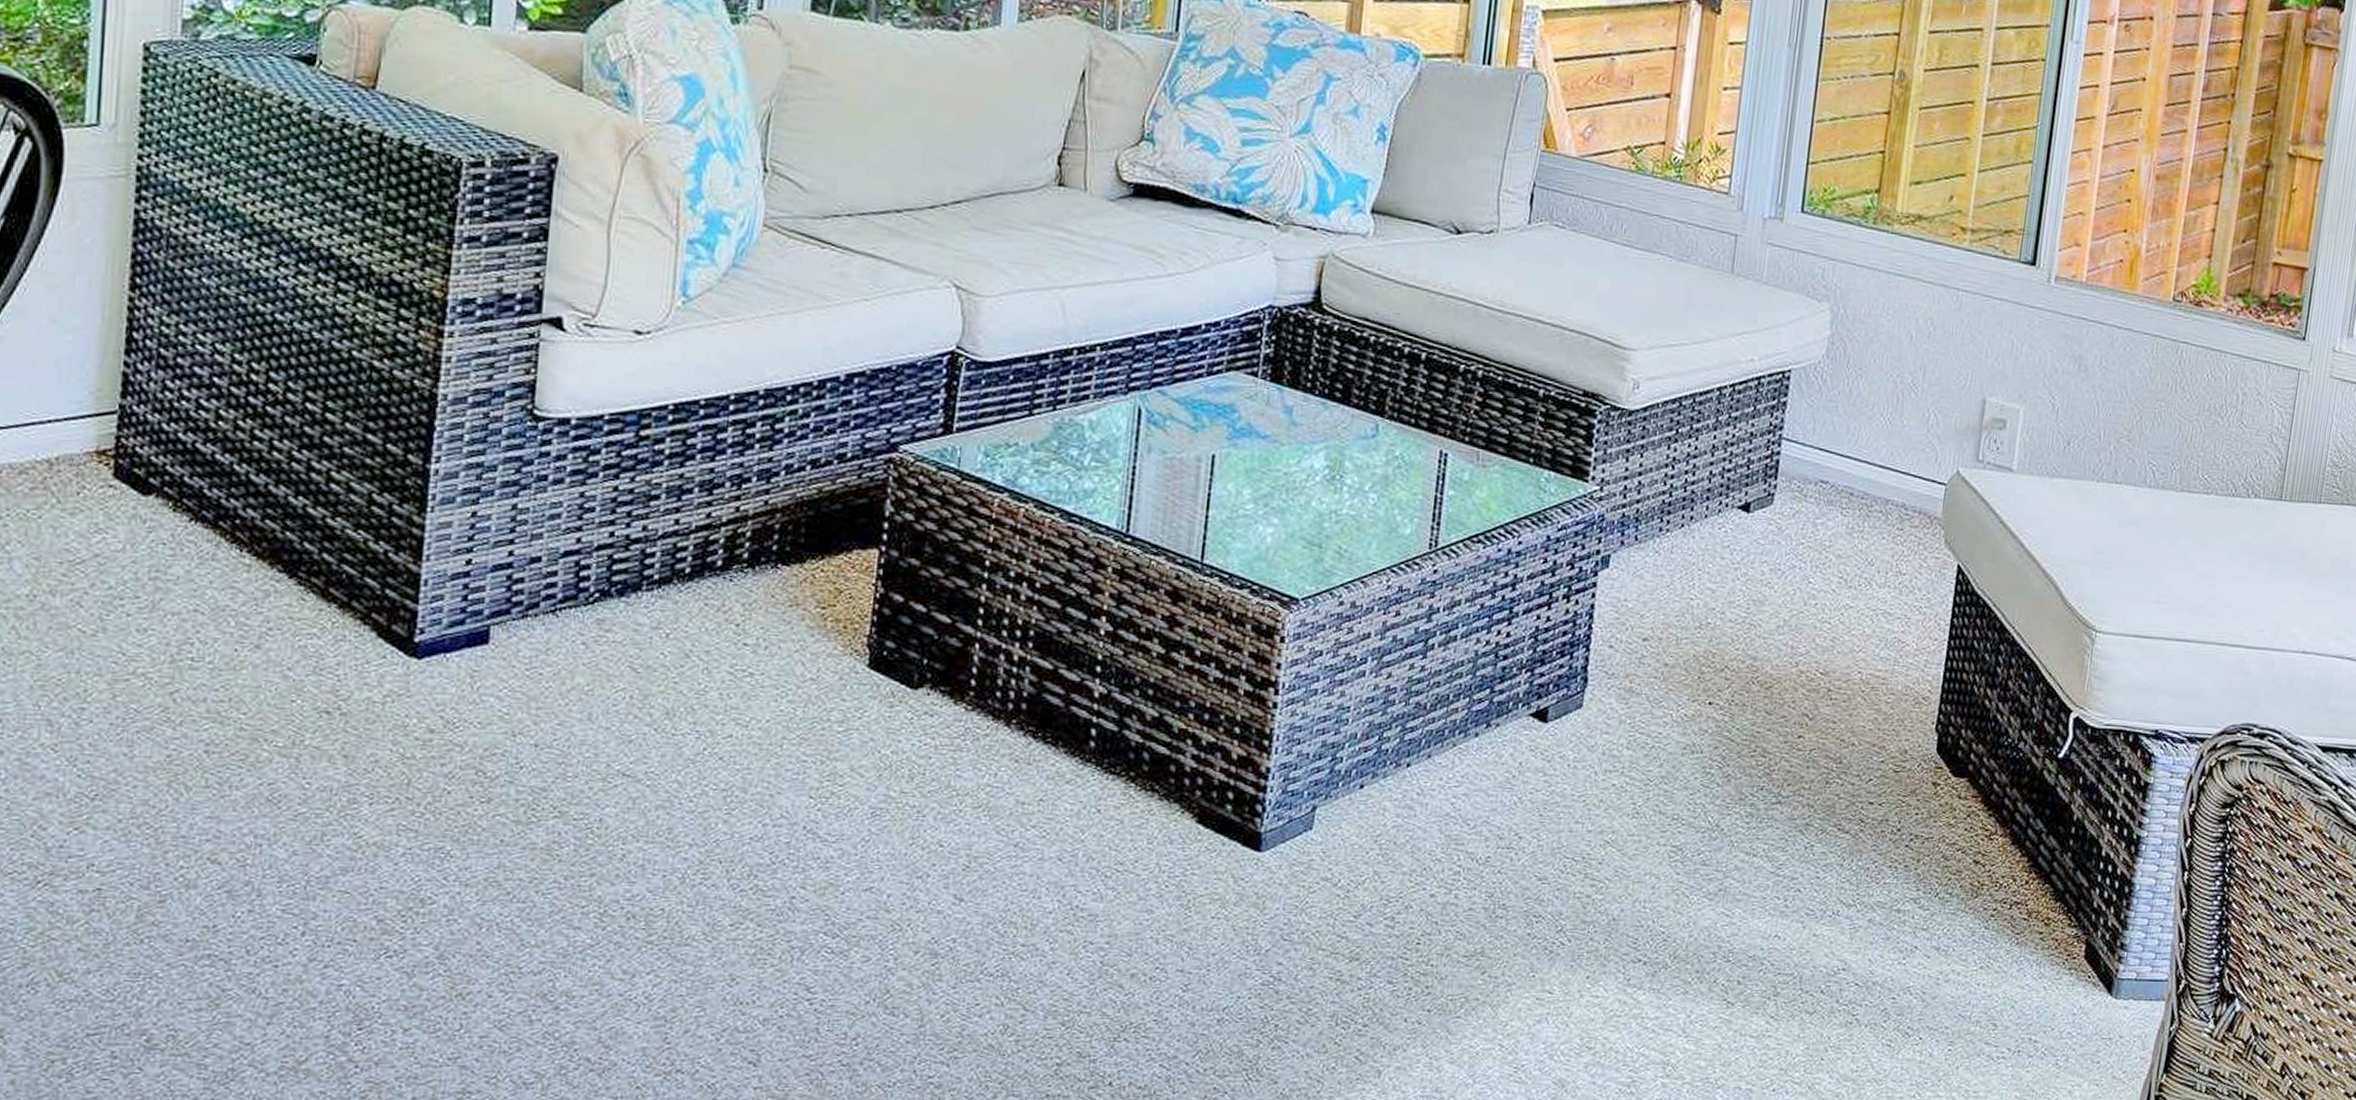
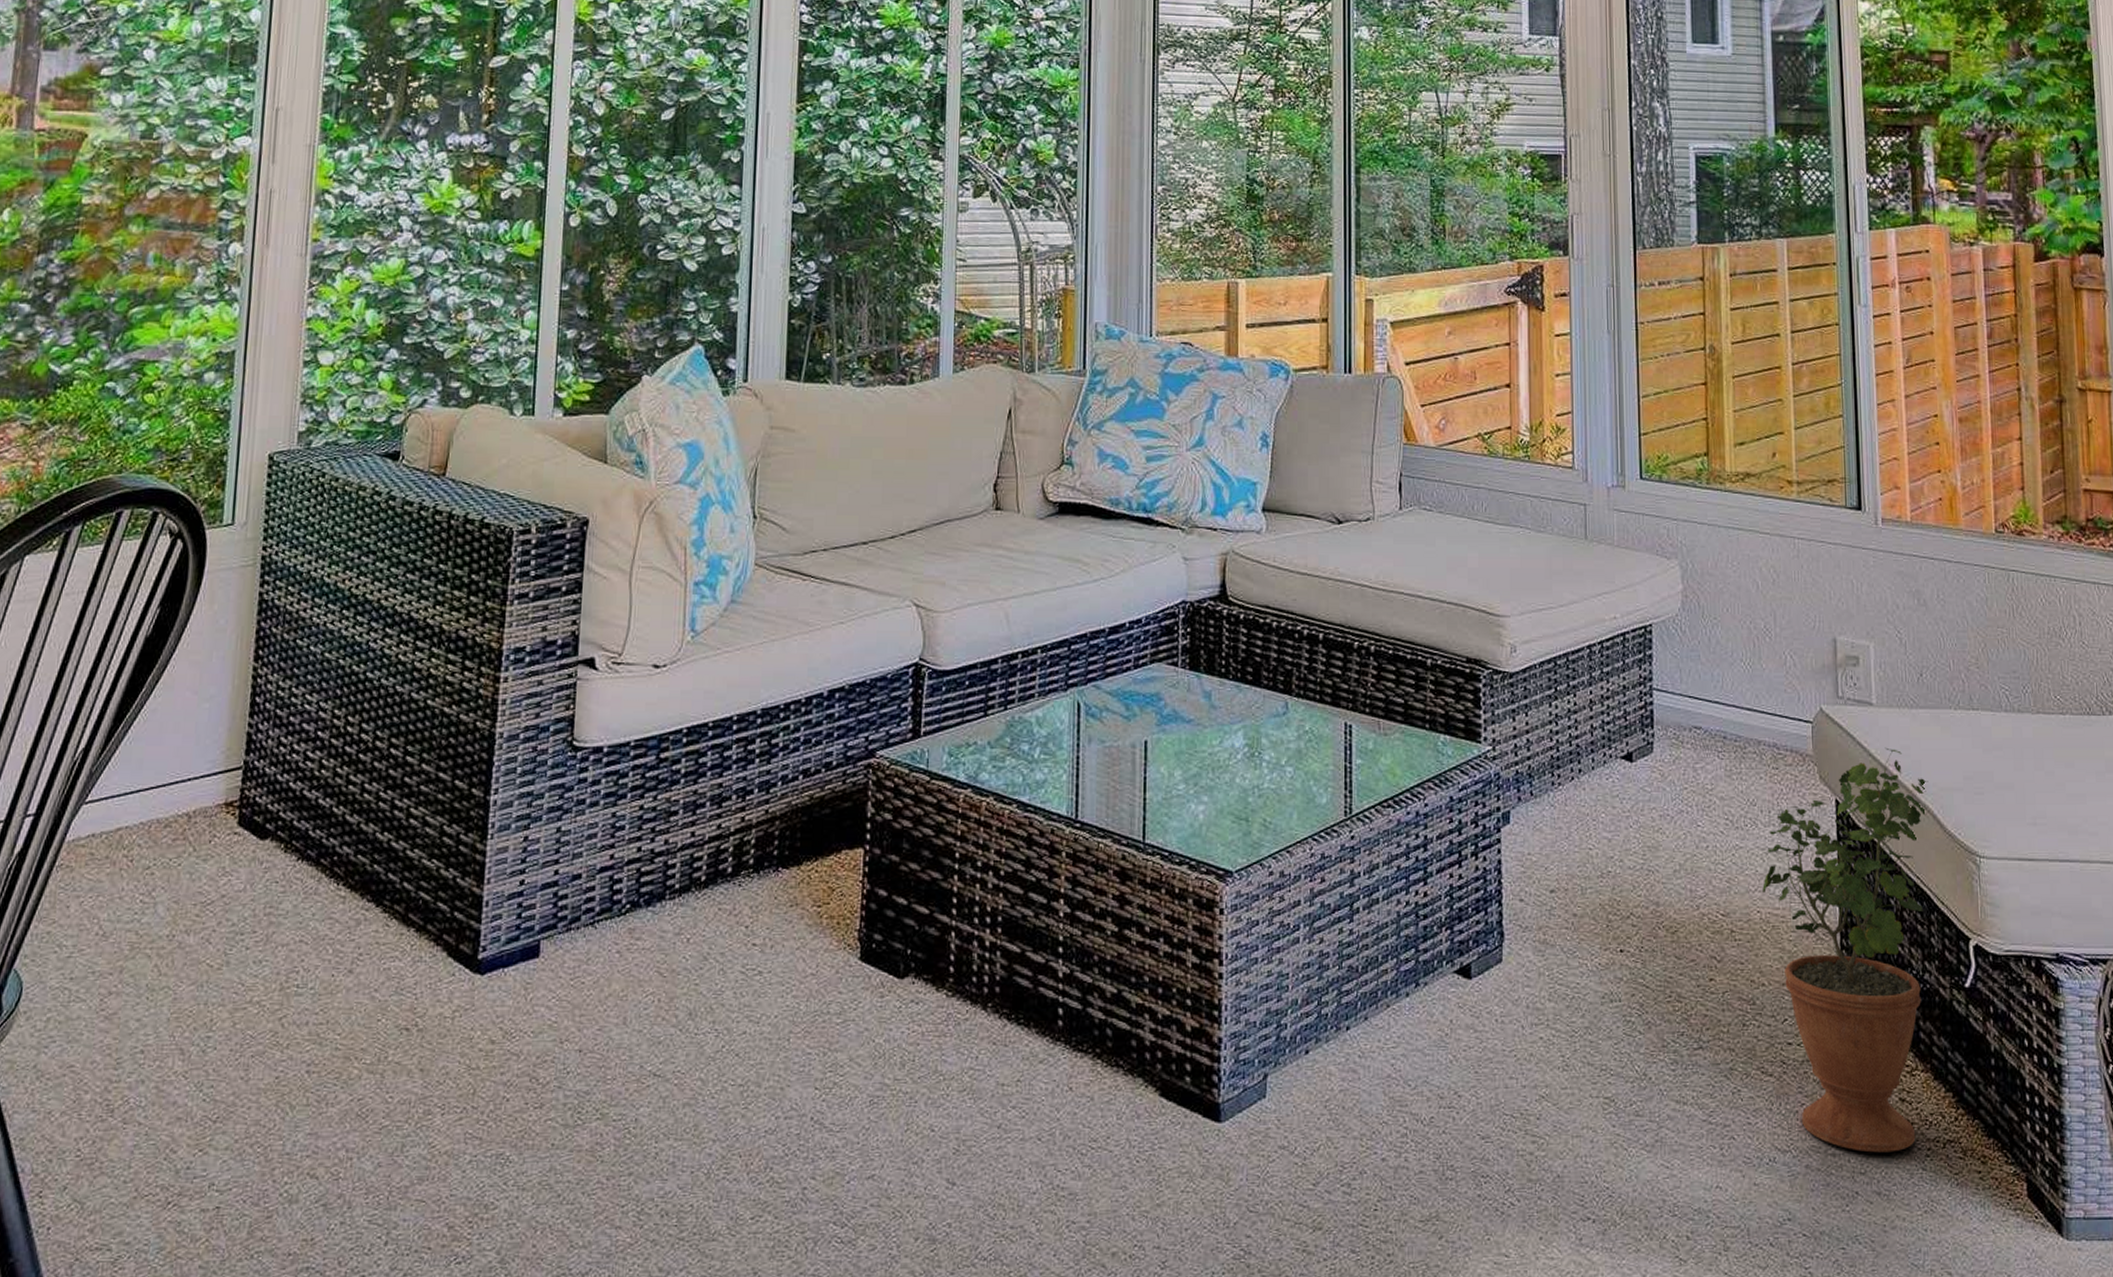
potted plant: none [1867,515,2057,911] -> present [1762,747,1928,1153]

